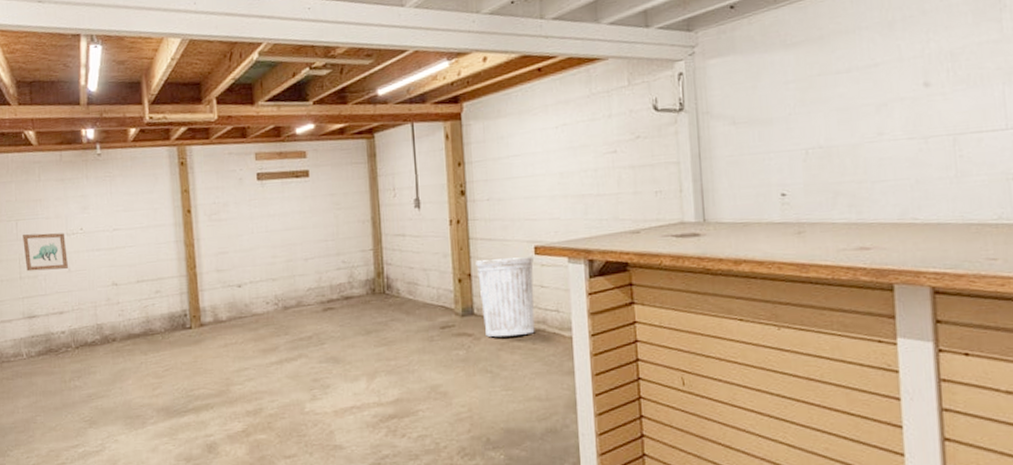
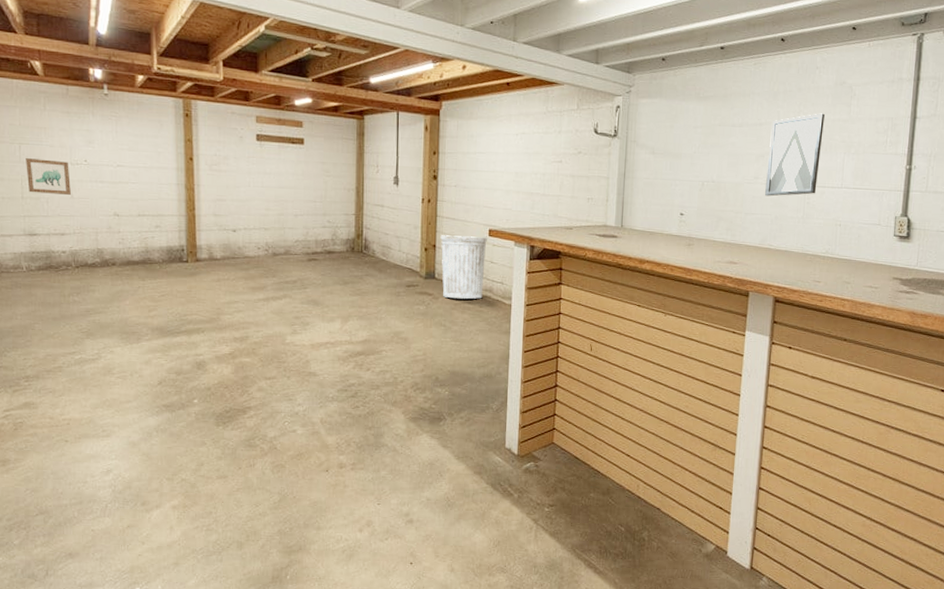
wall art: none [891,37,970,156] -> present [764,113,825,197]

